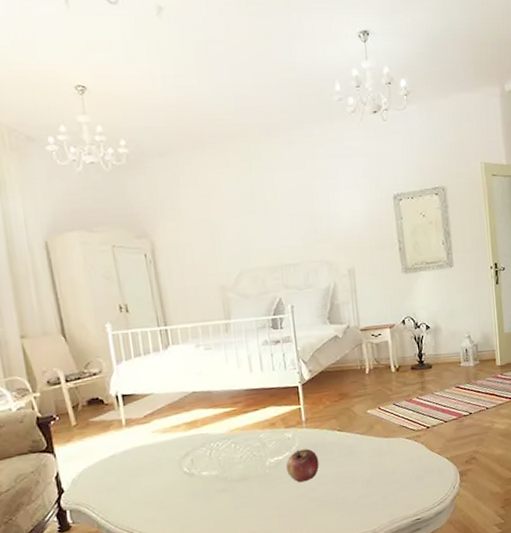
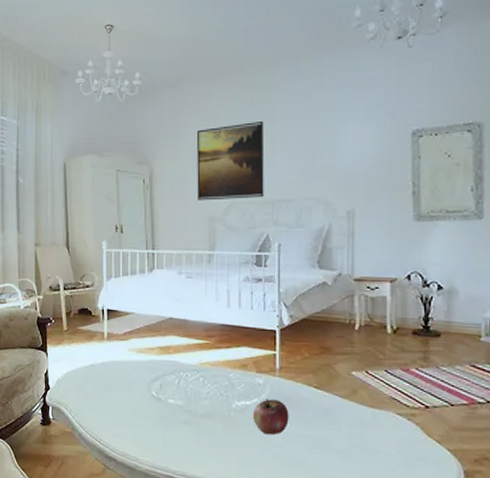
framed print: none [196,189,272,271] -> present [196,120,265,201]

